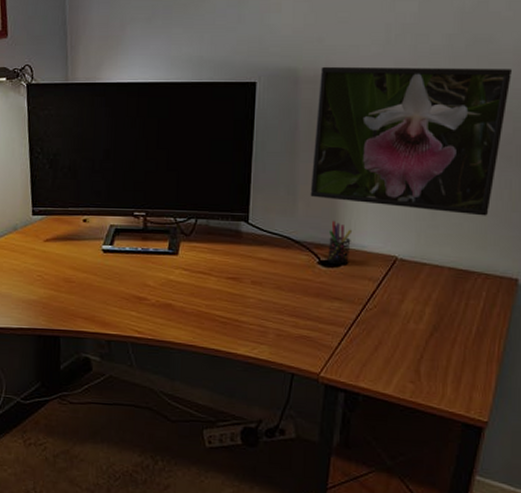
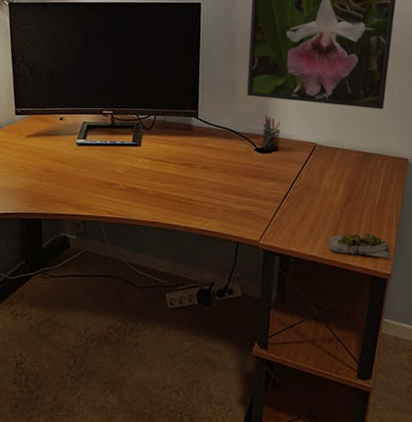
succulent plant: none [408,369,489,402] -> present [329,233,391,258]

